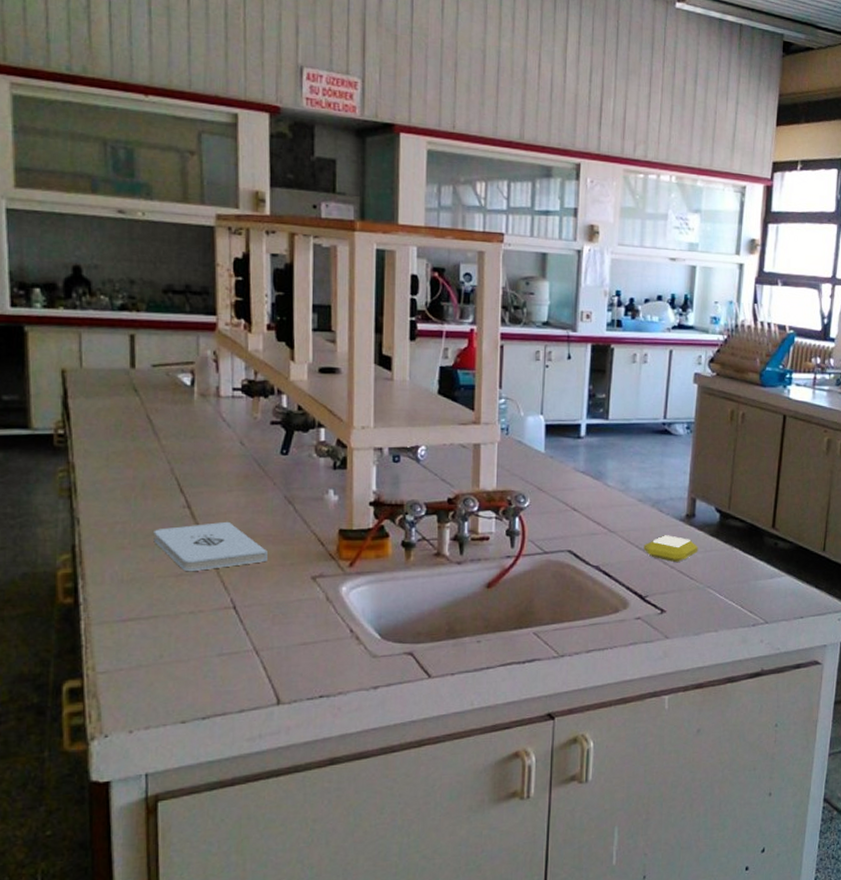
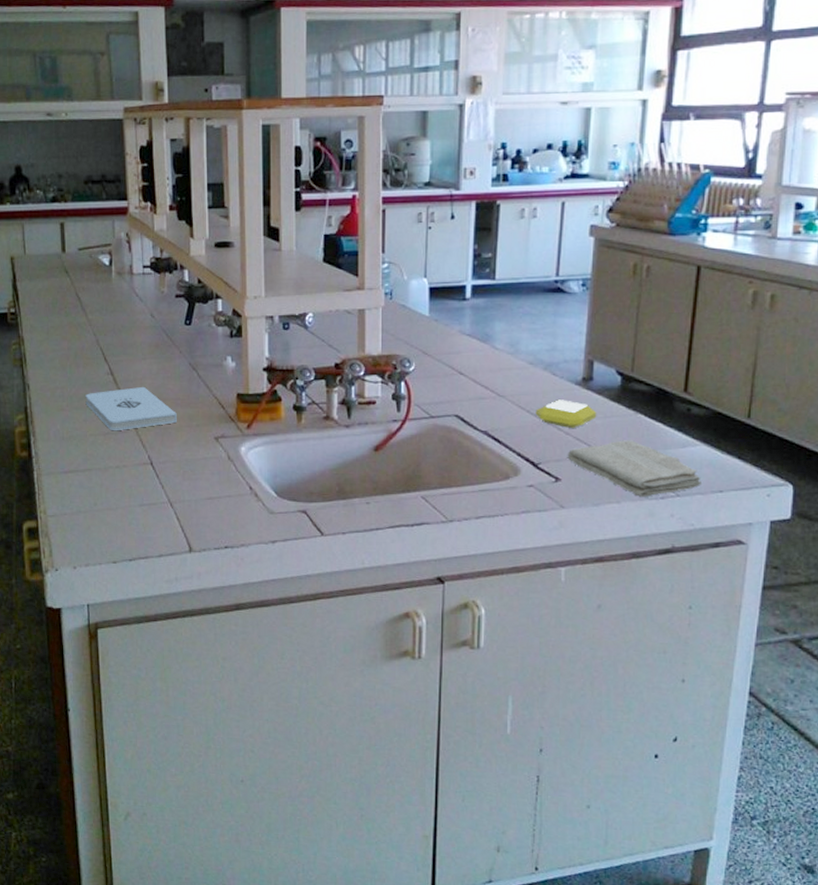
washcloth: none [671,572,787,625] -> present [567,440,703,497]

